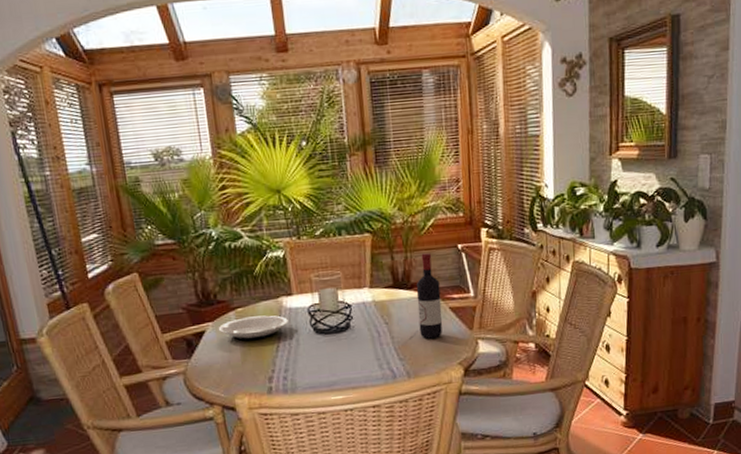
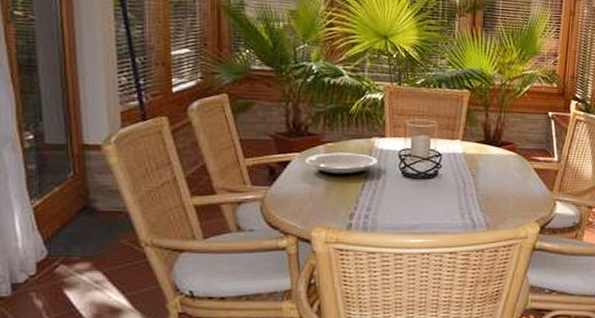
wine bottle: present [416,253,443,339] -> none [503,116,528,195]

